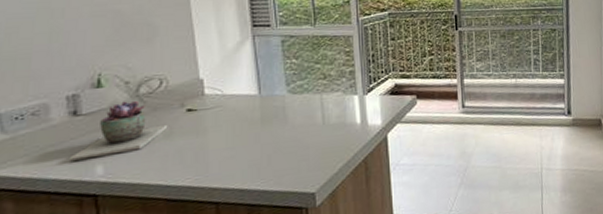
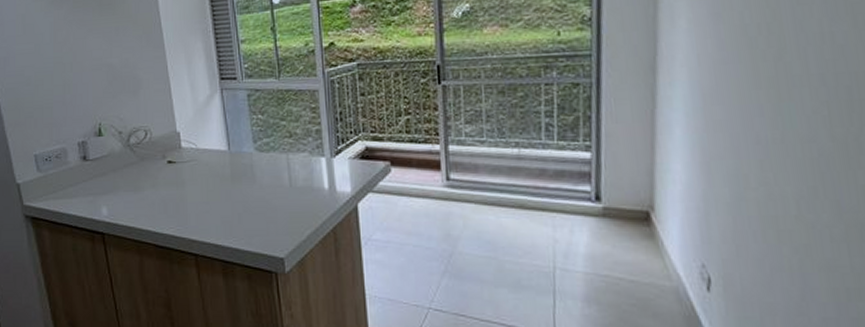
succulent plant: present [68,101,168,161] -> none [83,150,153,200]

